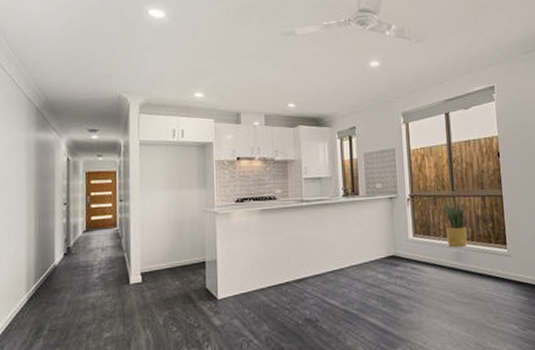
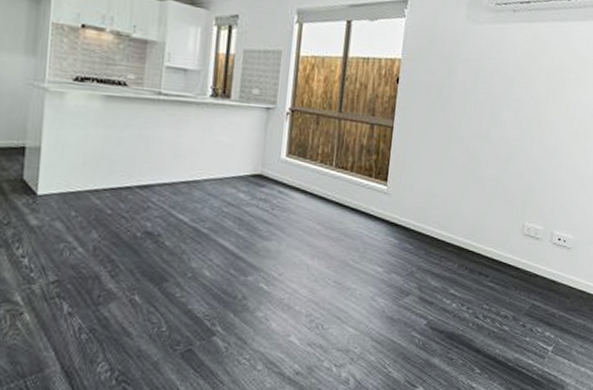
planter: present [444,199,468,248] -> none [323,123,352,177]

